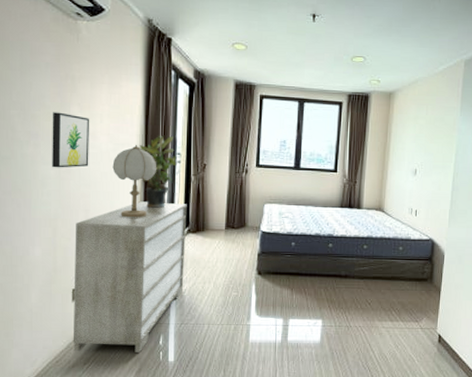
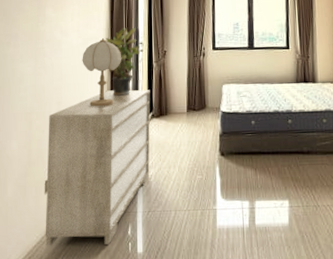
wall art: present [52,112,90,168] -> none [29,14,63,65]

